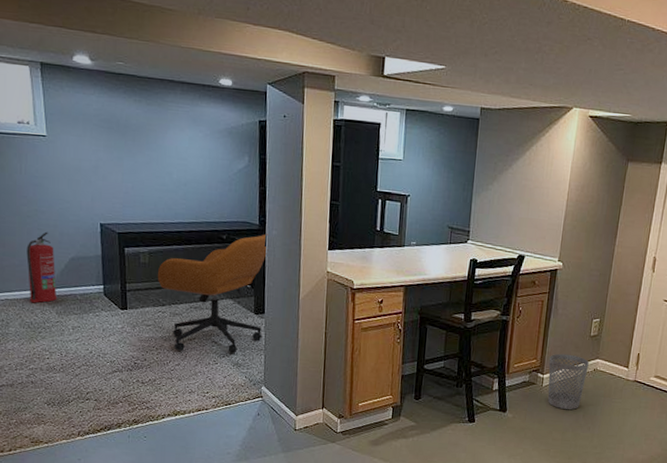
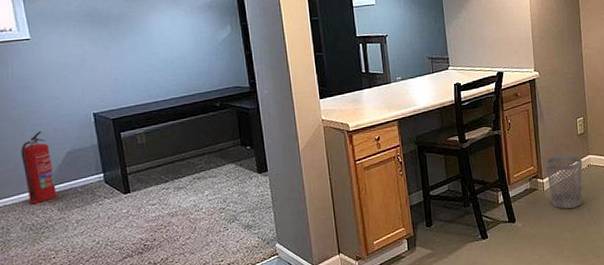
office chair: present [157,234,268,353] -> none [156,94,269,224]

